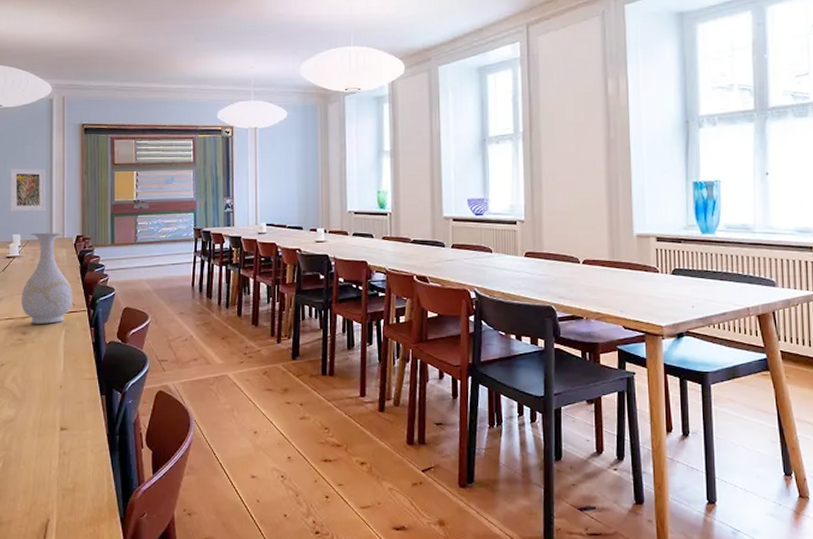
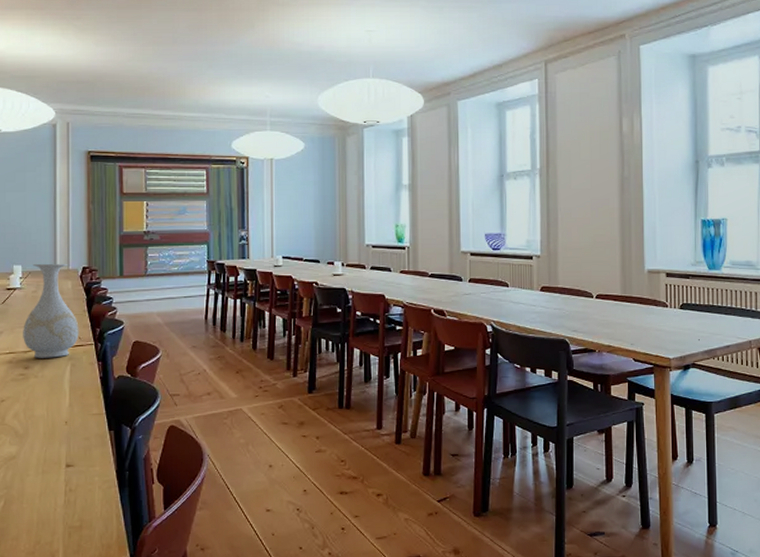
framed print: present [10,168,46,212] -> none [9,196,49,242]

